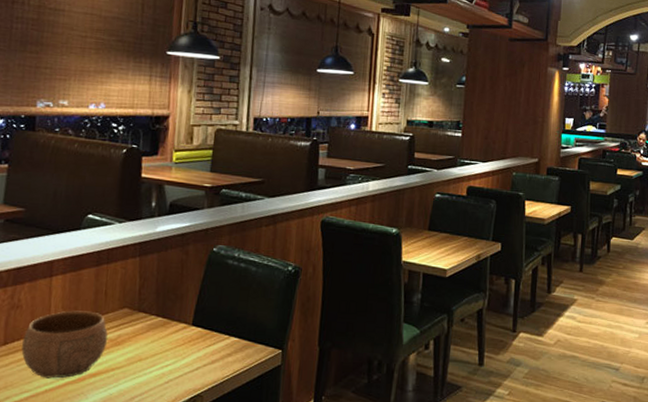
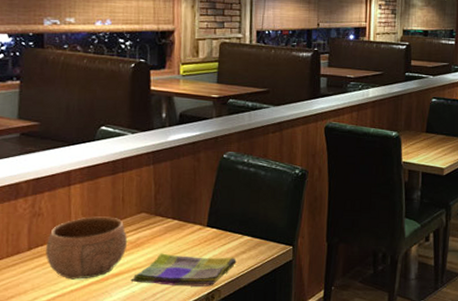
dish towel: none [108,353,222,391] -> present [130,253,237,286]

